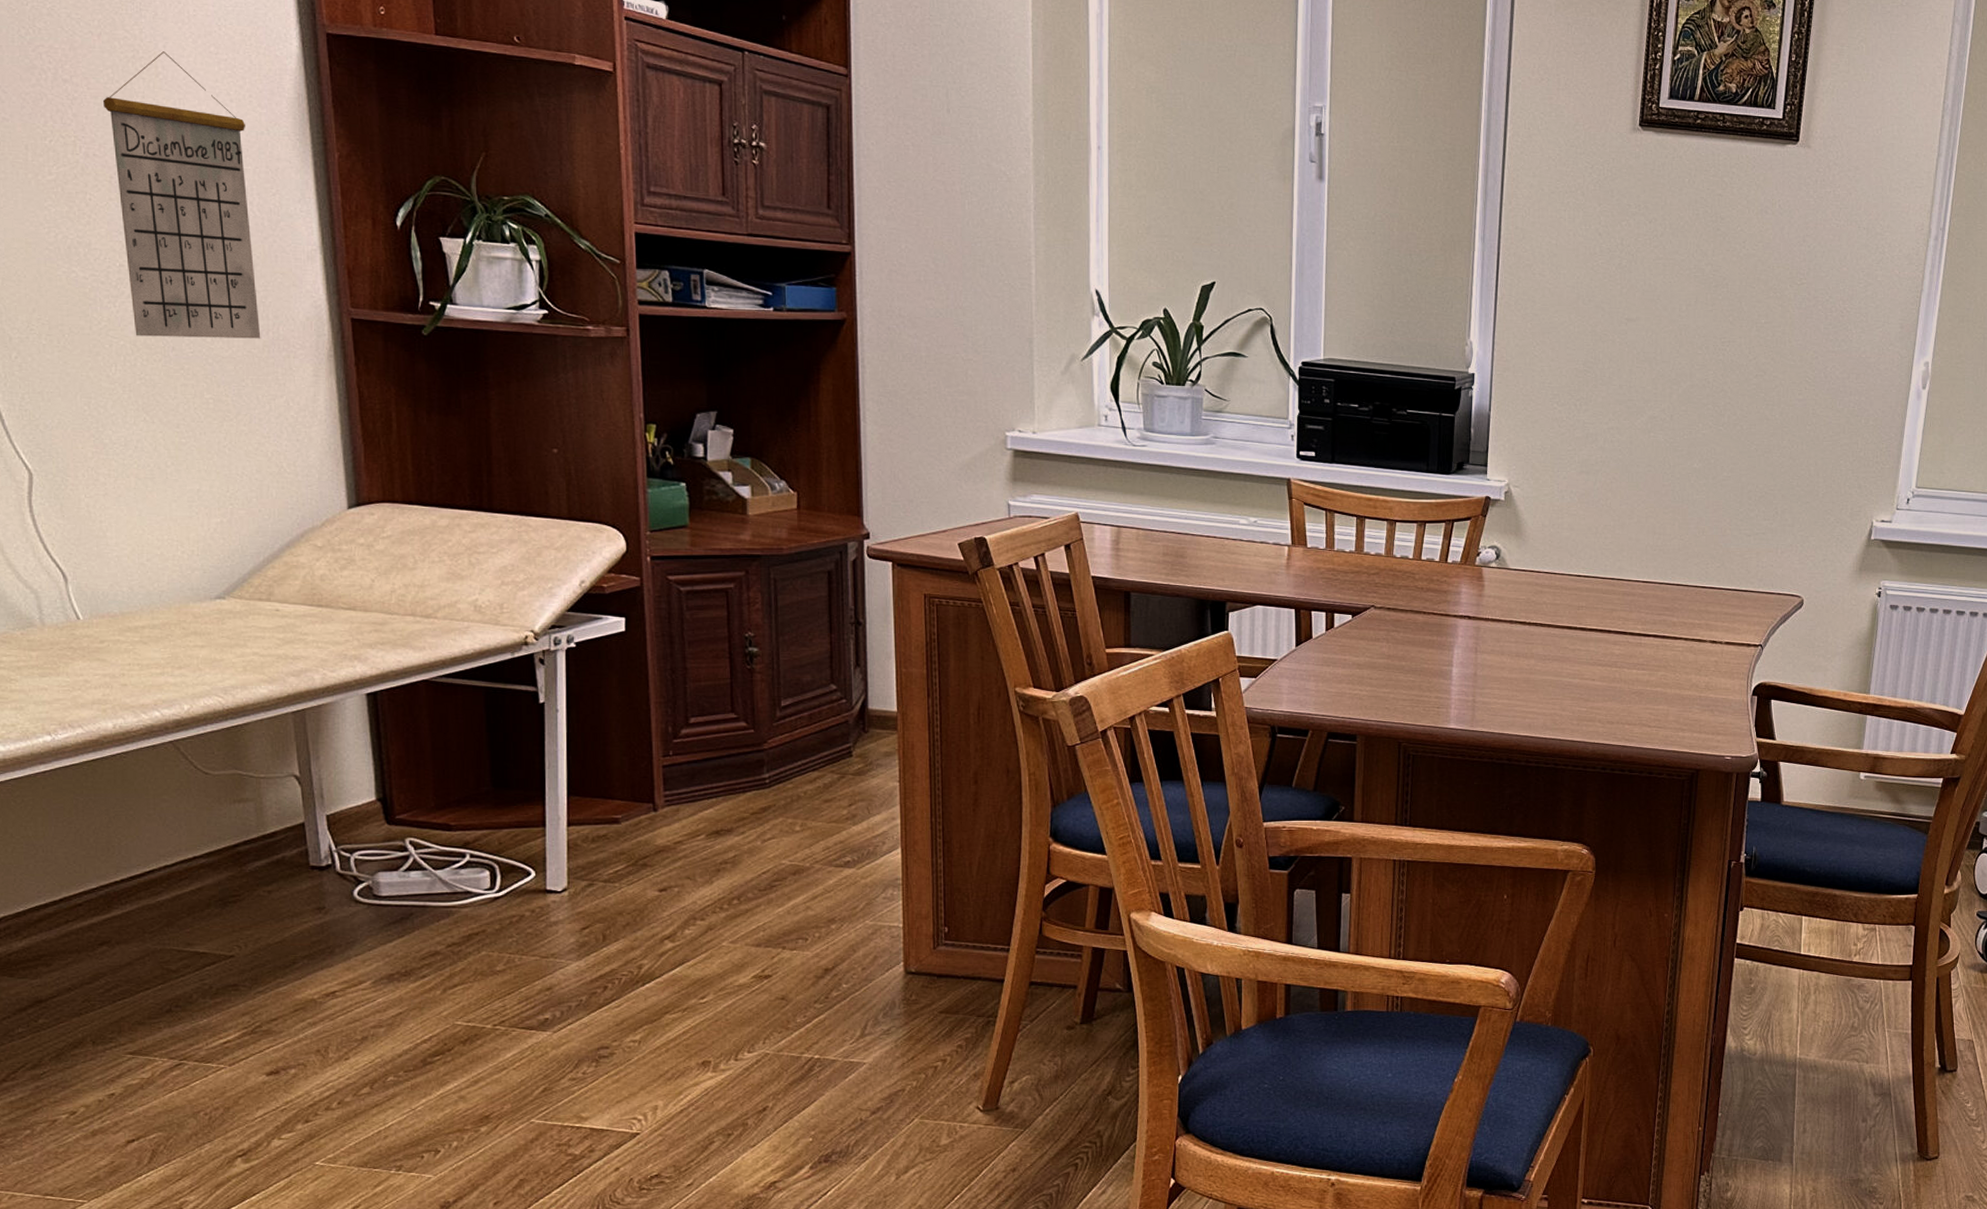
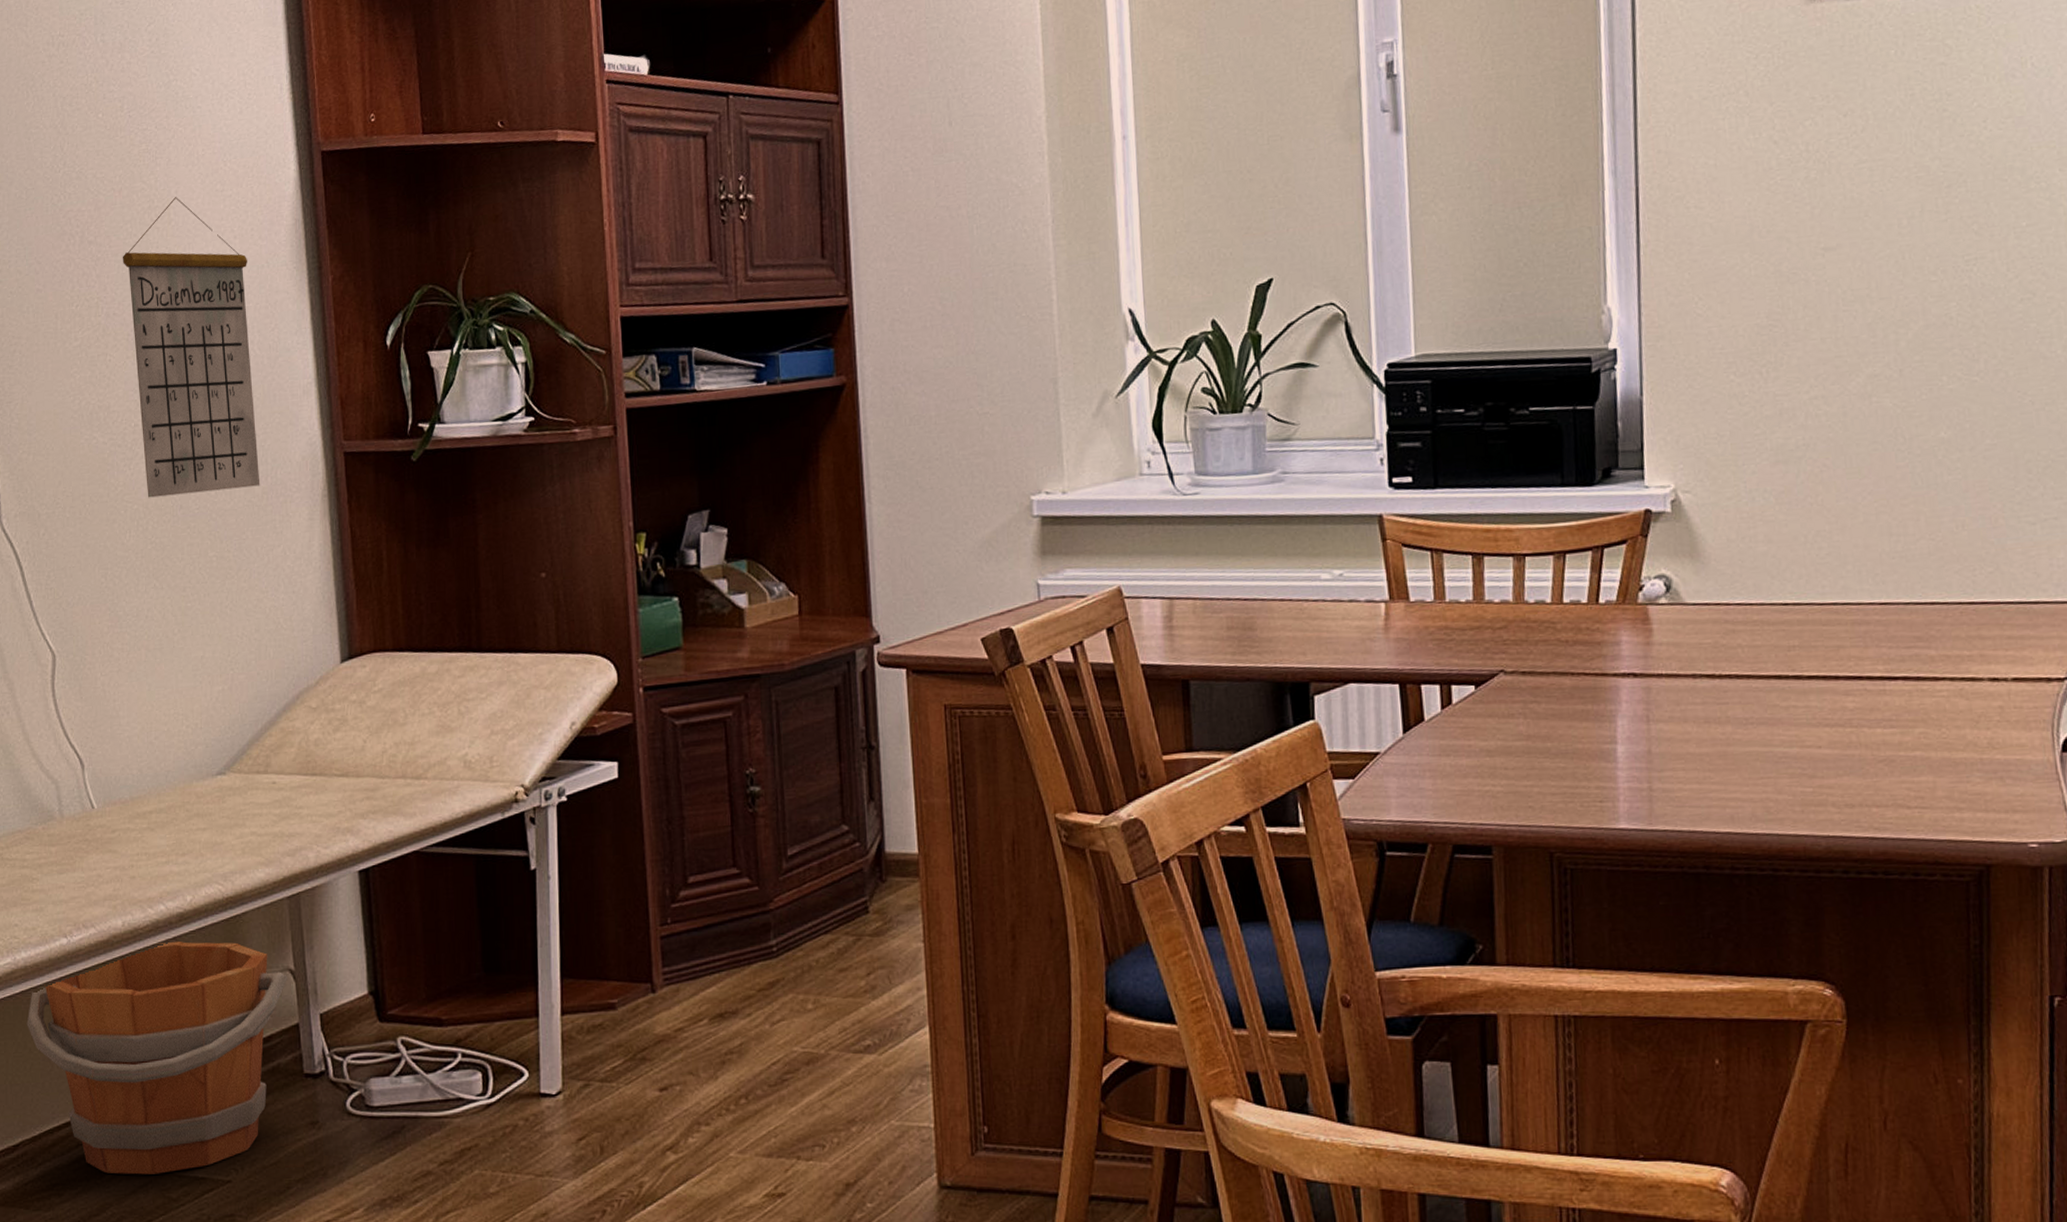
bucket: none [7,744,292,949] -> present [26,940,287,1175]

